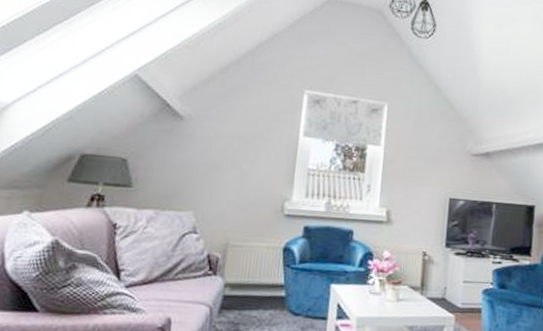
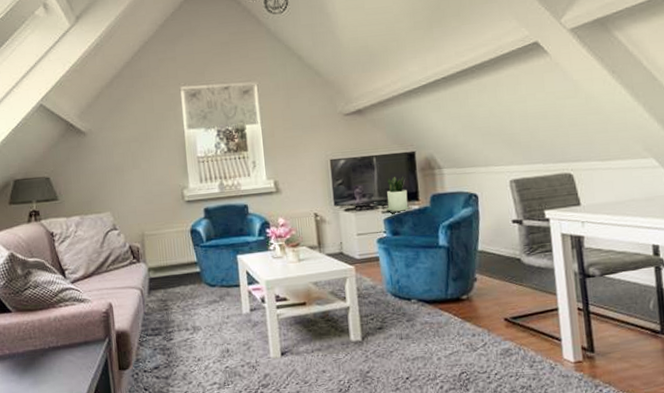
planter: none [497,227,522,265] -> present [386,176,410,212]

